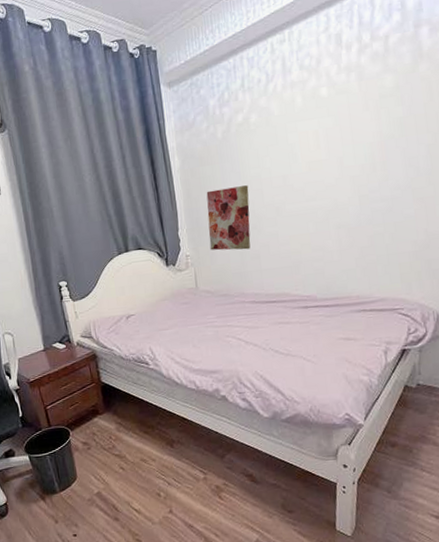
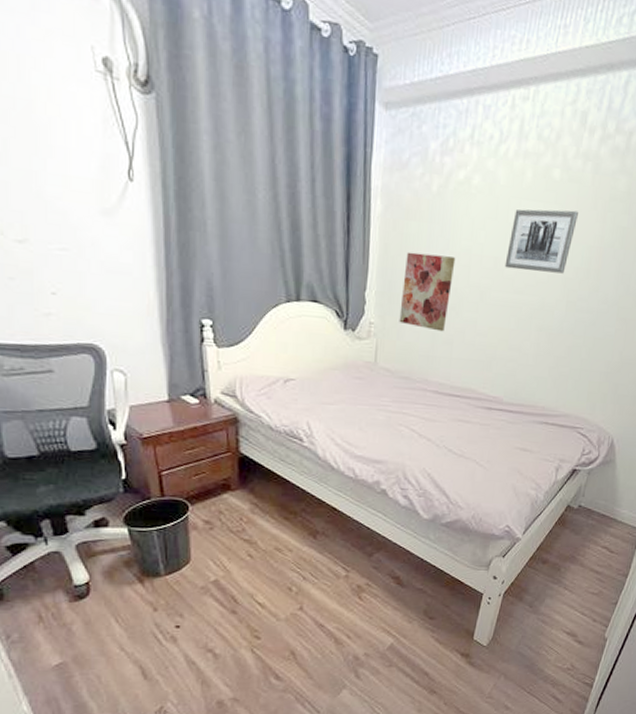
wall art: none [292,116,353,182] -> present [504,209,578,274]

